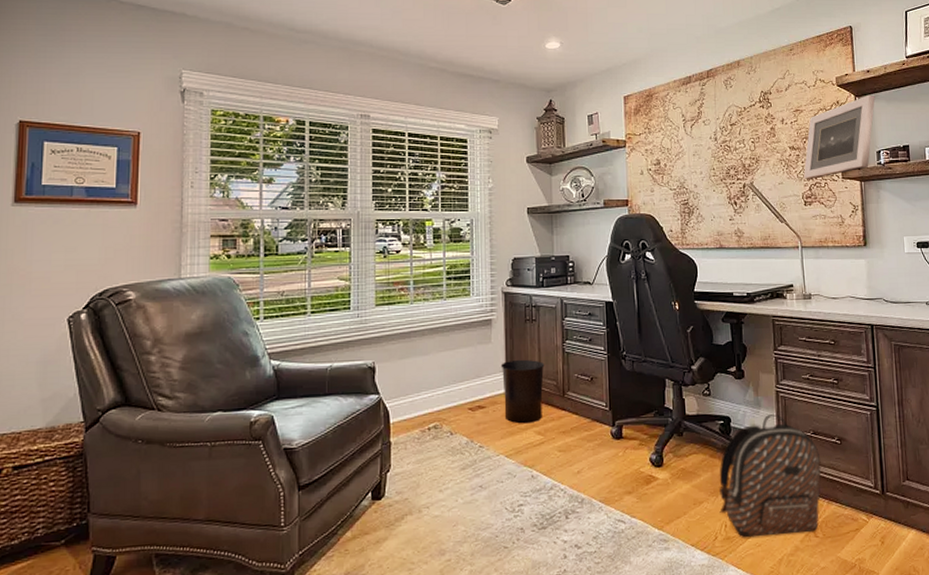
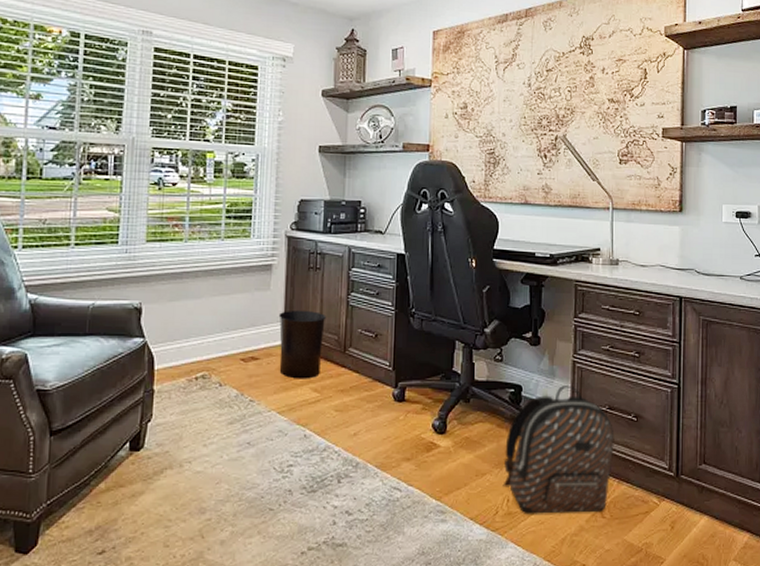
picture frame: present [803,94,875,180] -> none [620,48,705,137]

